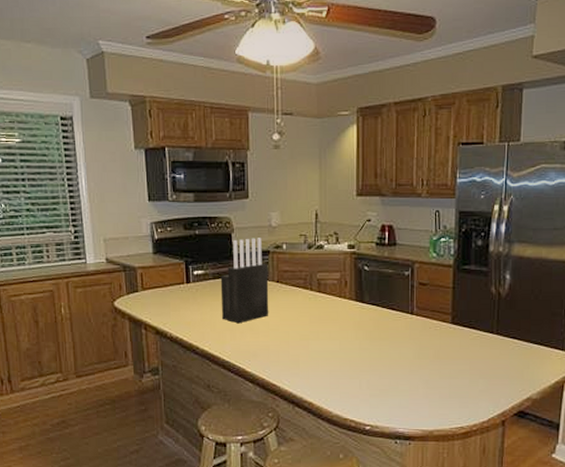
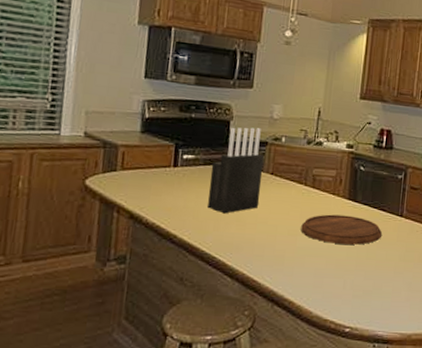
cutting board: none [312,317,393,345] -> present [301,214,382,245]

